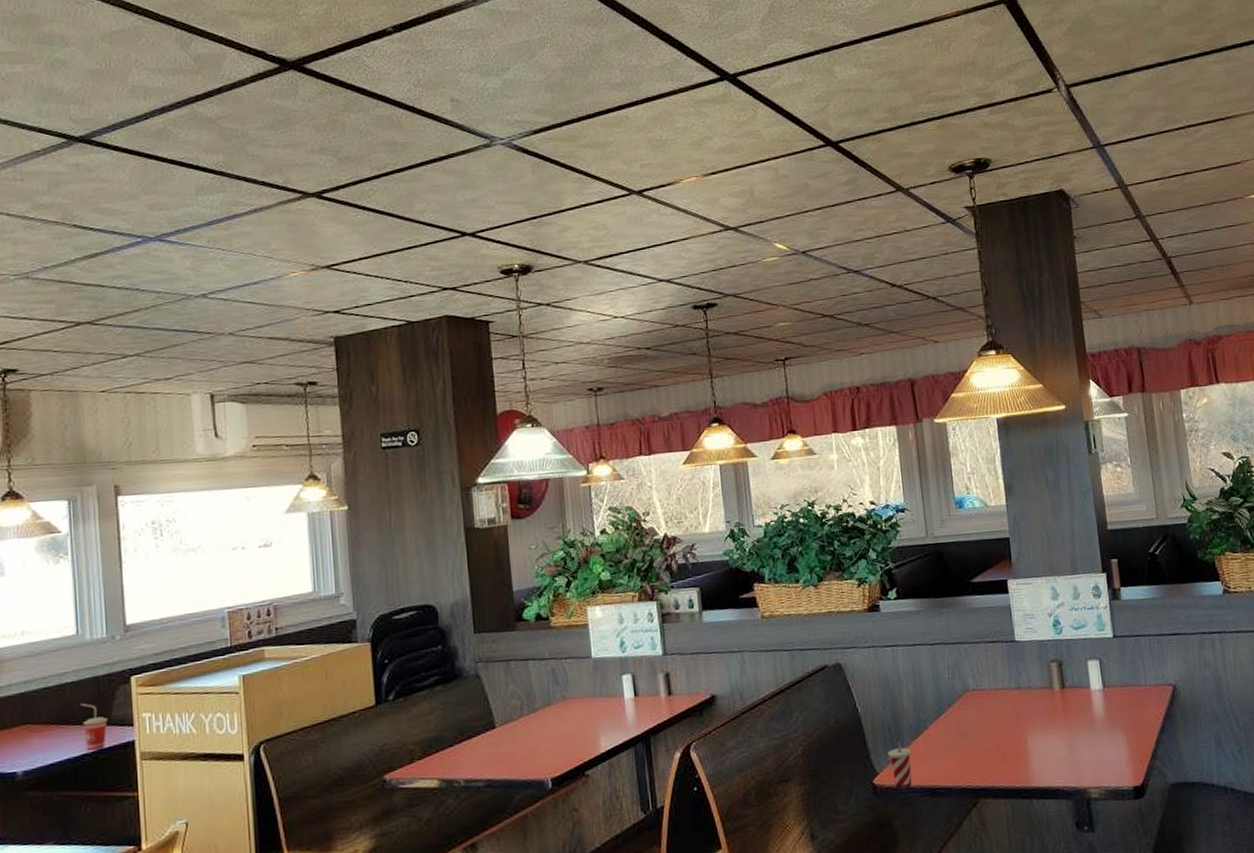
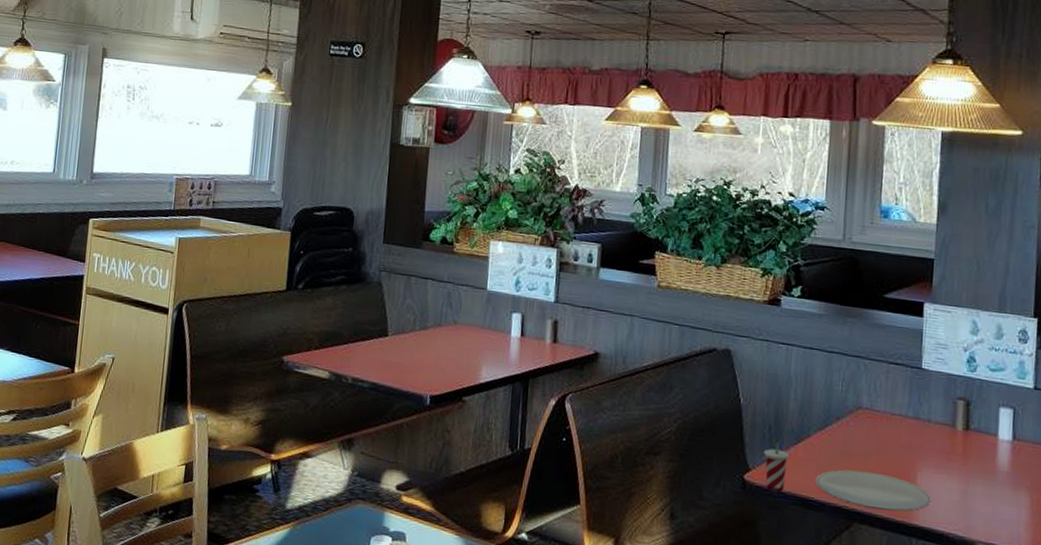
beverage cup: present [80,703,107,751] -> none [45,233,65,277]
plate: none [939,747,1044,783] -> present [815,469,932,512]

